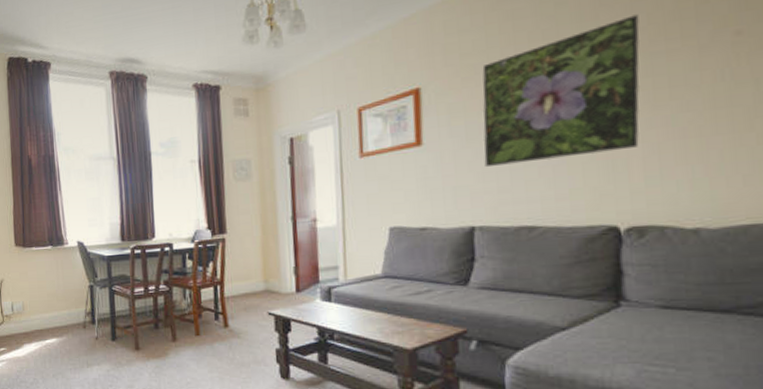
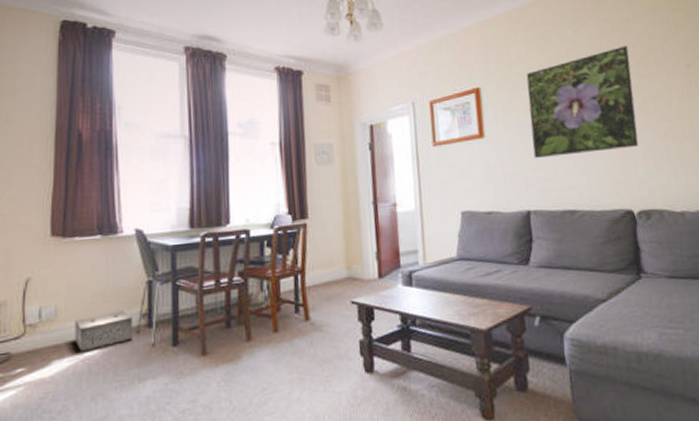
speaker: none [37,309,81,339] -> present [75,310,134,352]

